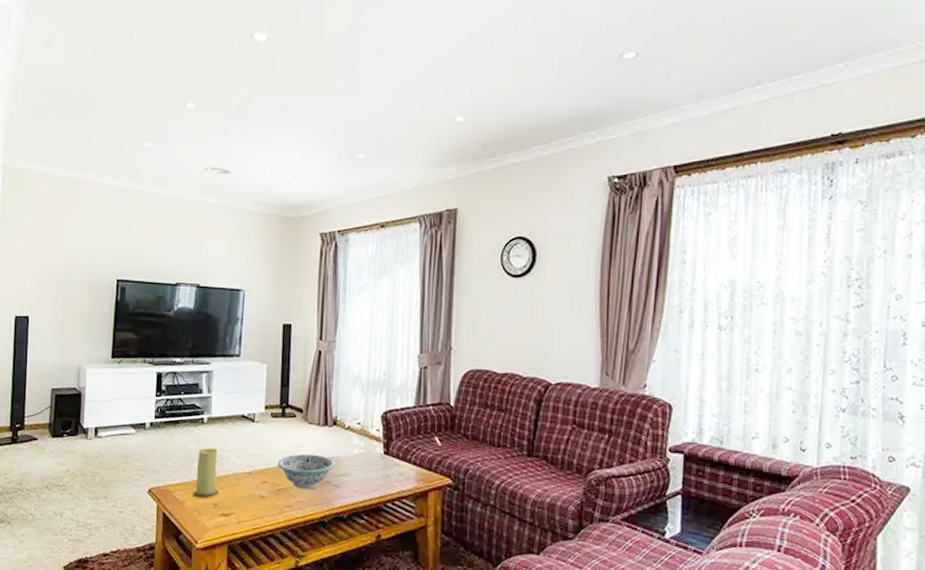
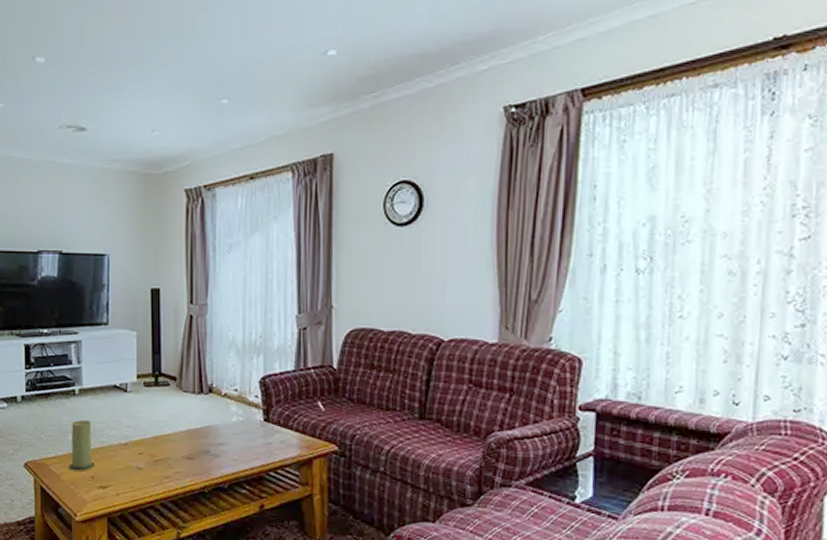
decorative bowl: present [277,453,336,489] -> none [153,423,213,459]

